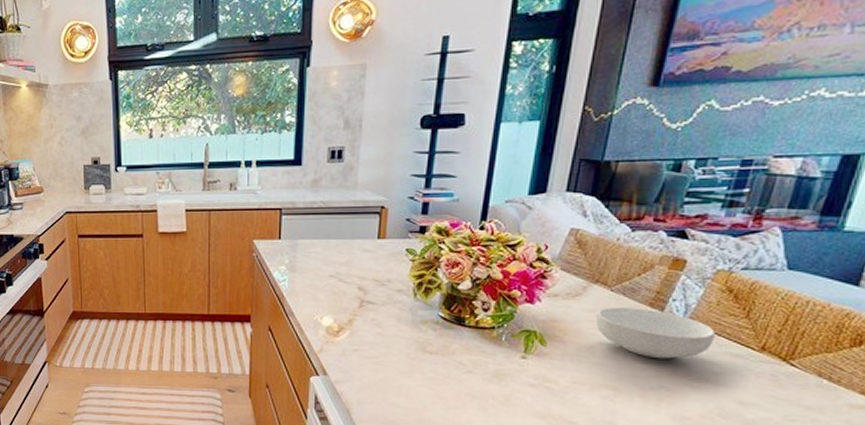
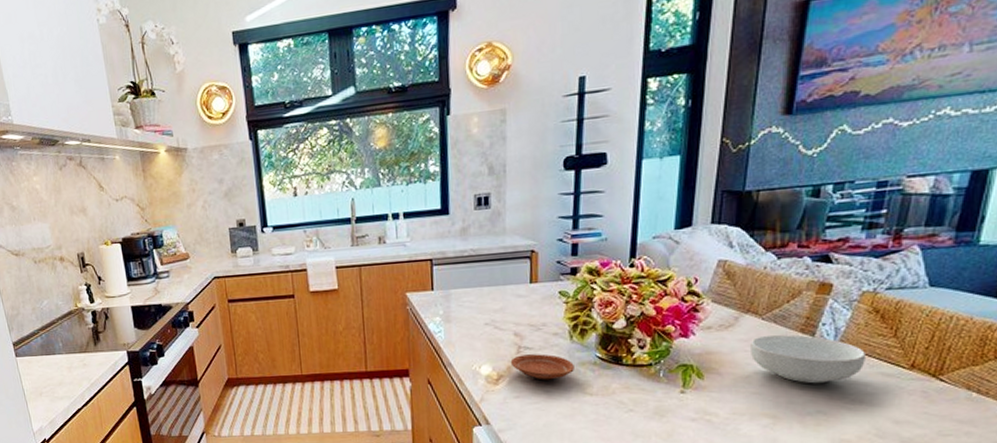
plate: none [352,309,416,336] -> present [510,354,574,380]

